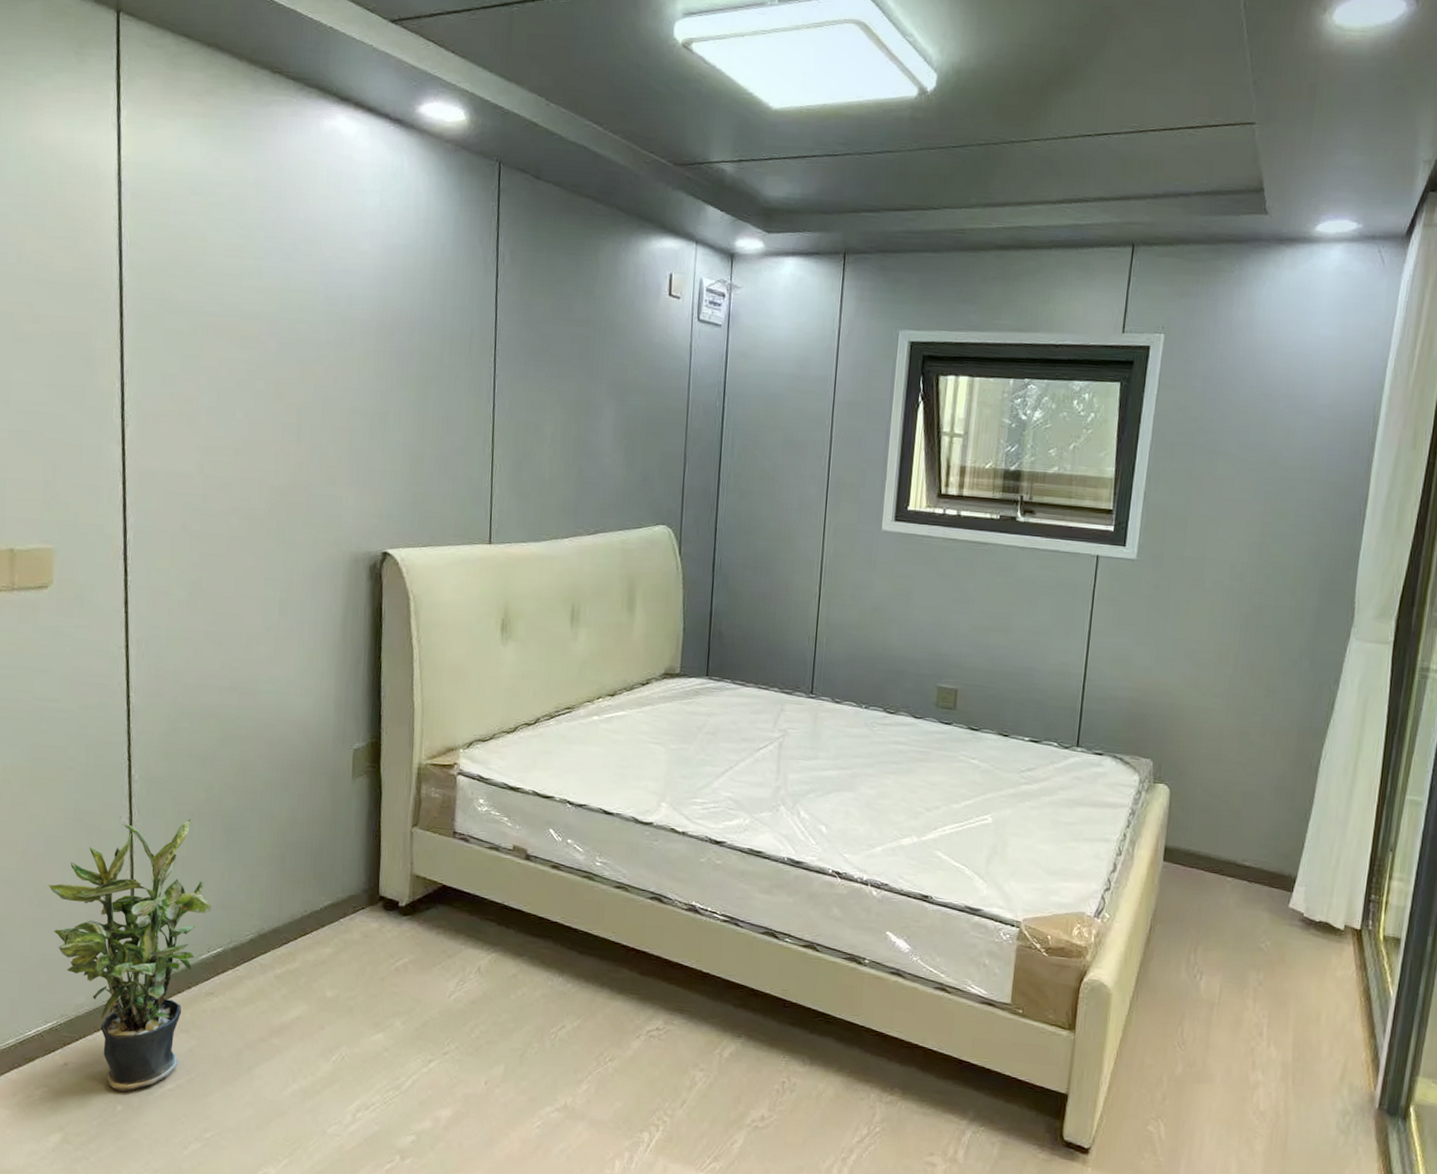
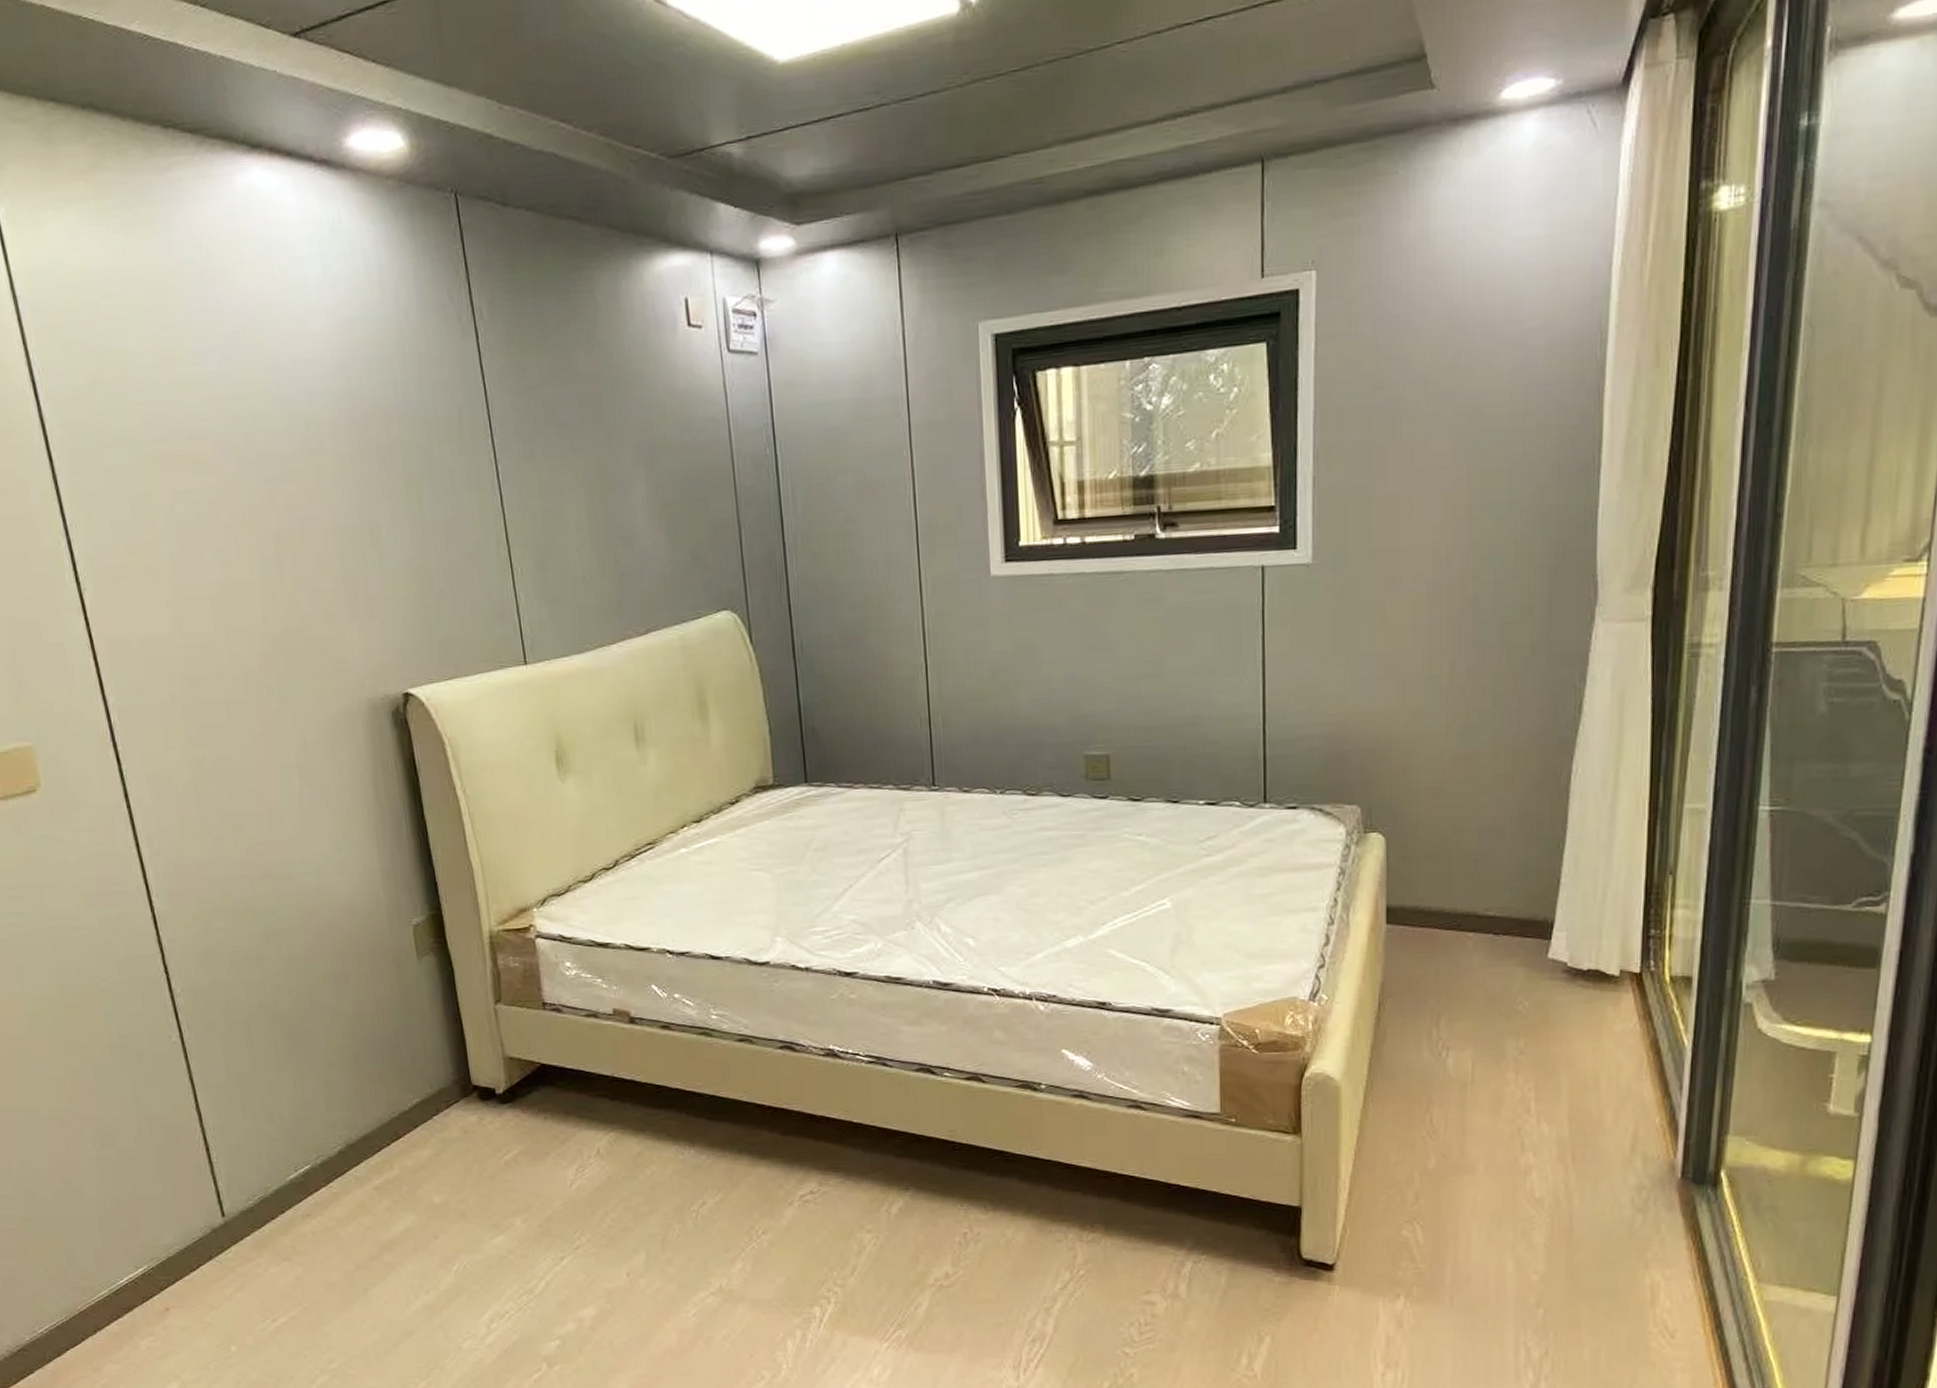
potted plant: present [48,818,211,1093] -> none [108,1028,289,1332]

